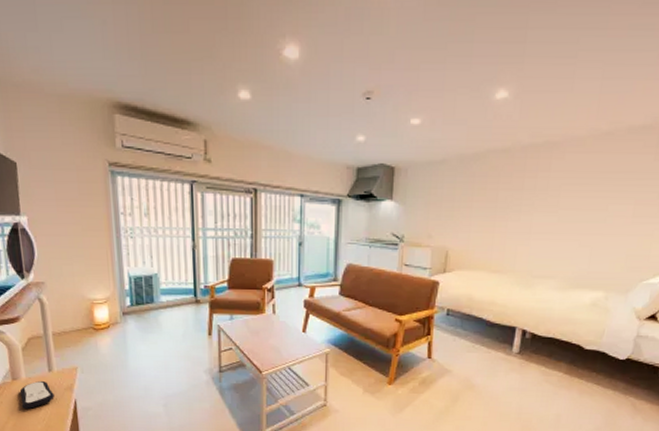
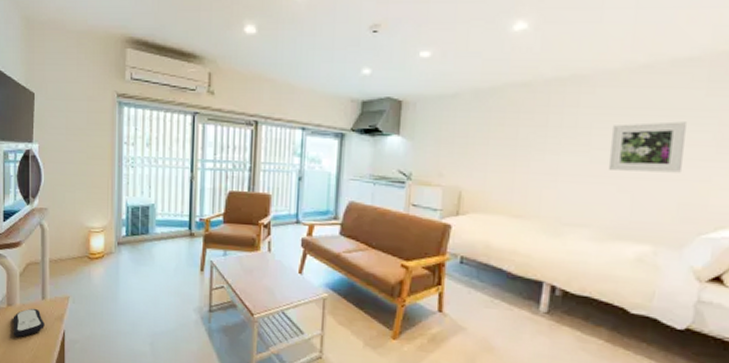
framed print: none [572,183,637,229] -> present [608,121,686,173]

